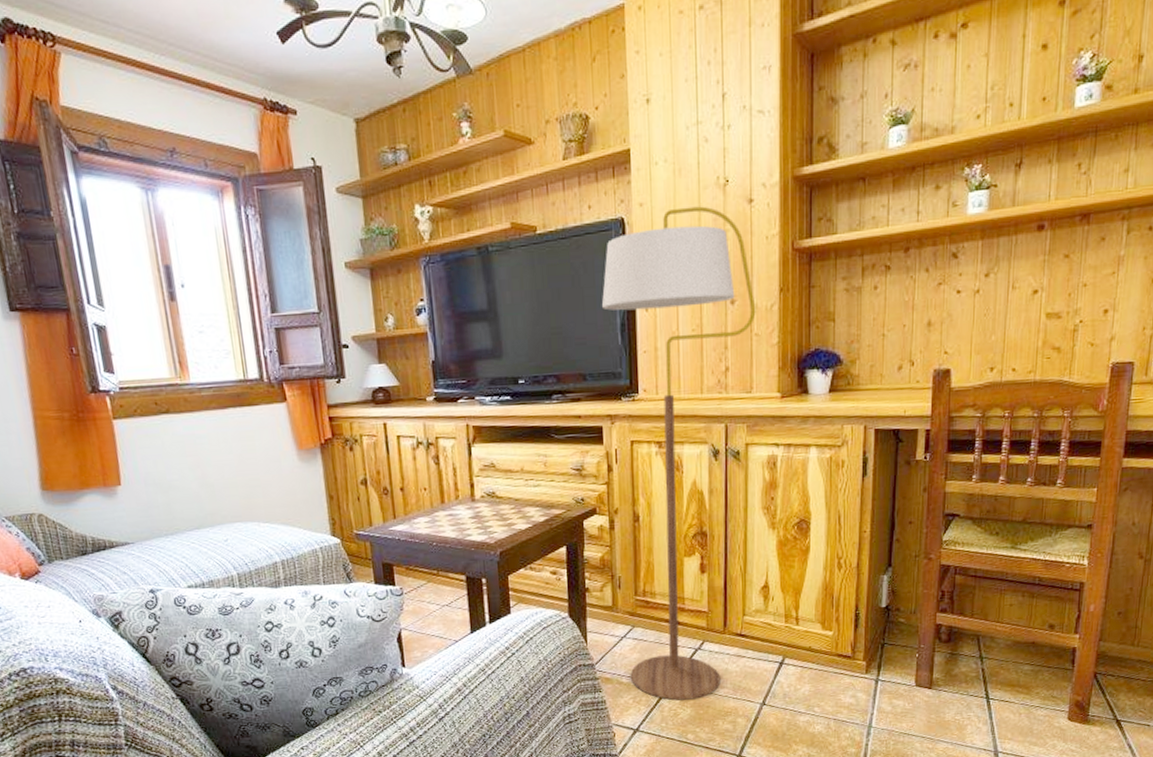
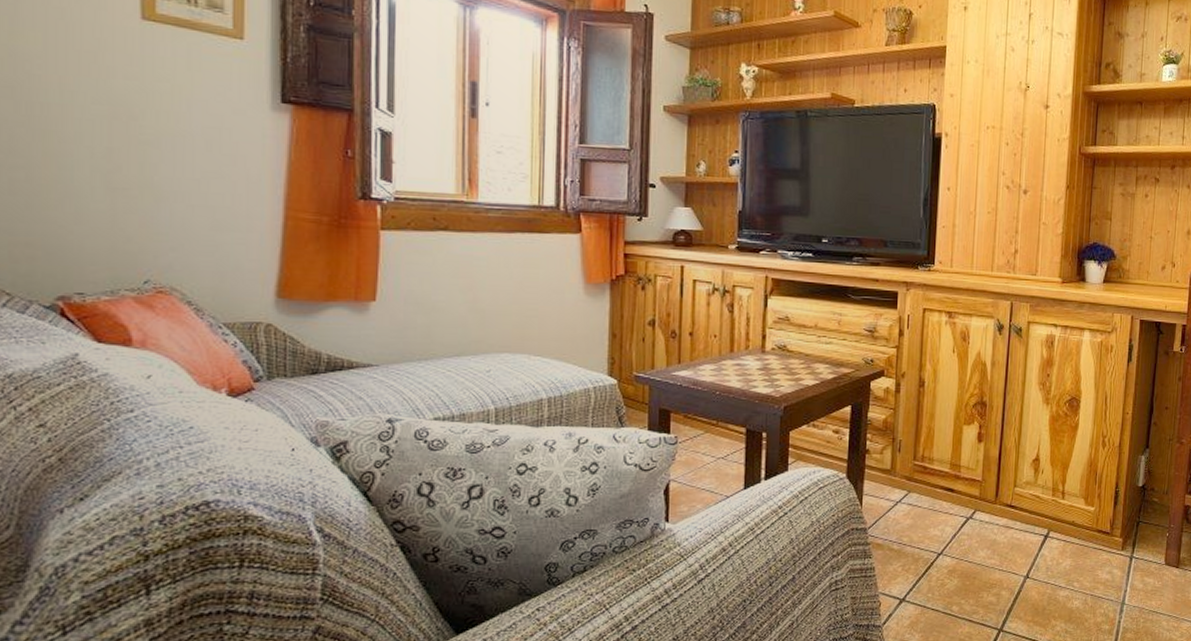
floor lamp: present [602,206,756,701] -> none [901,103,1045,570]

